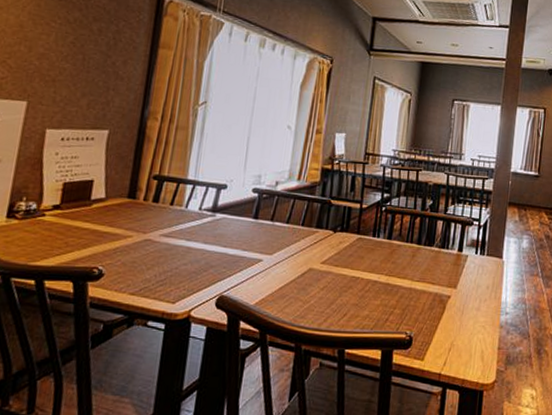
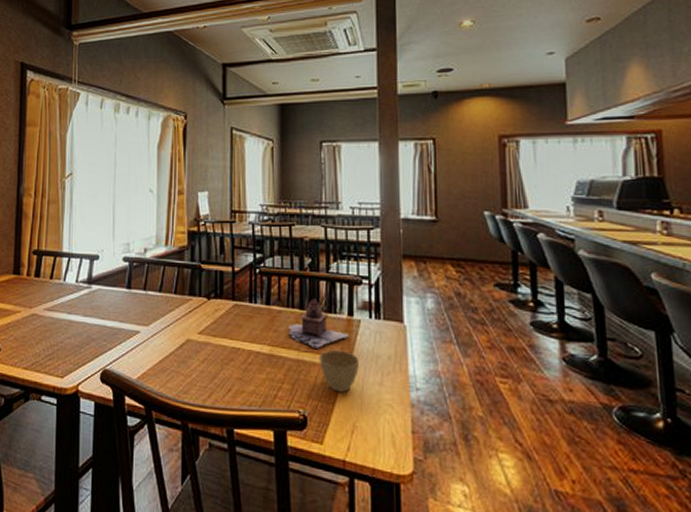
teapot: none [405,235,457,280] -> present [289,298,350,350]
cup: none [428,280,464,316] -> present [318,349,360,392]

